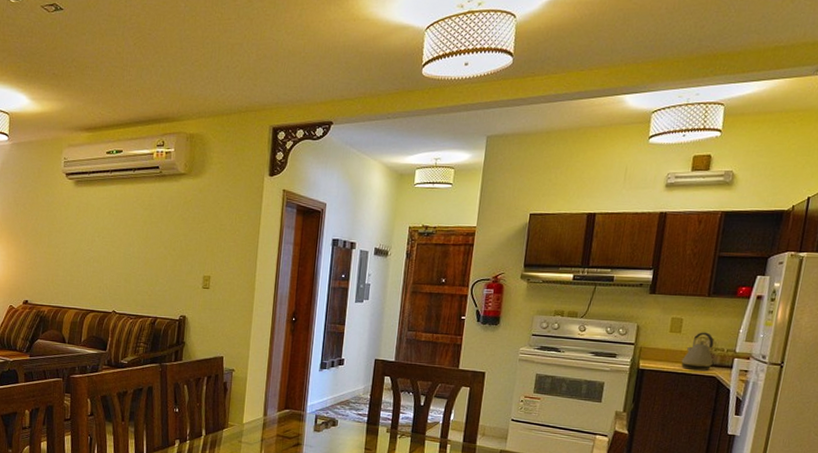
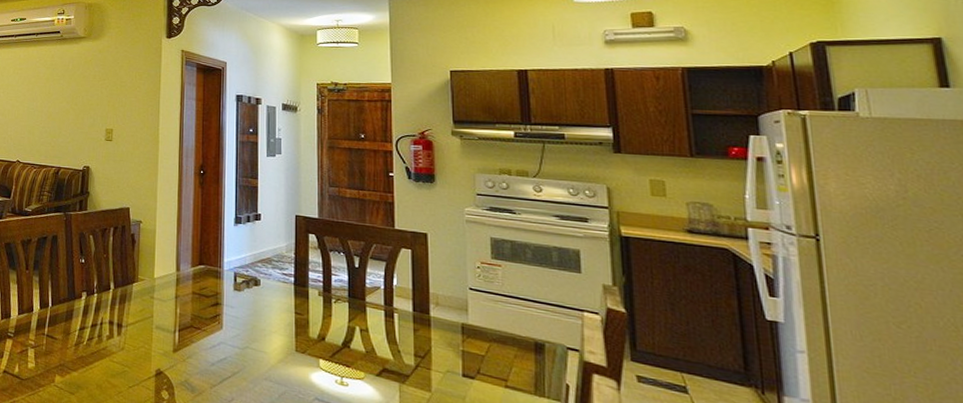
kettle: present [681,332,714,371] -> none [675,196,719,242]

